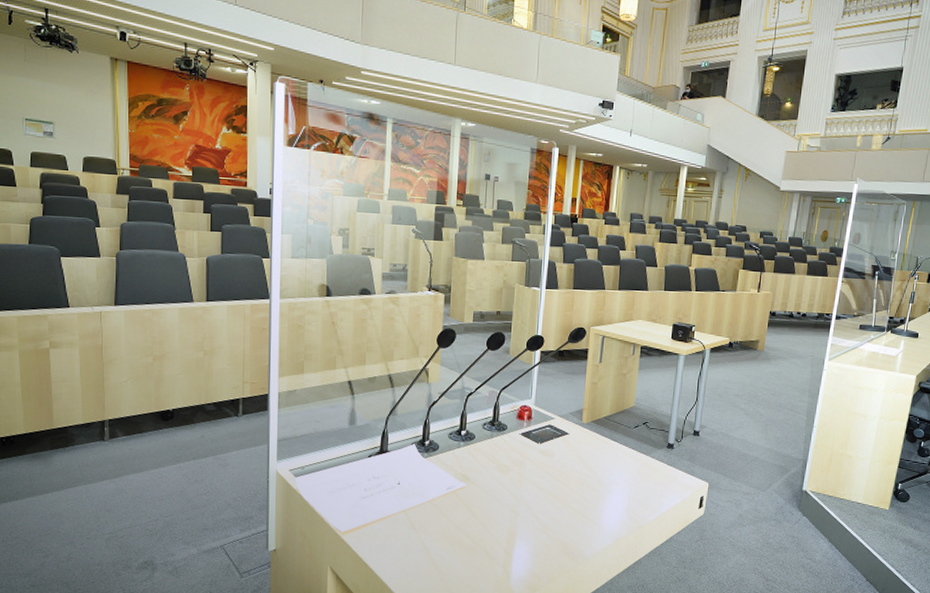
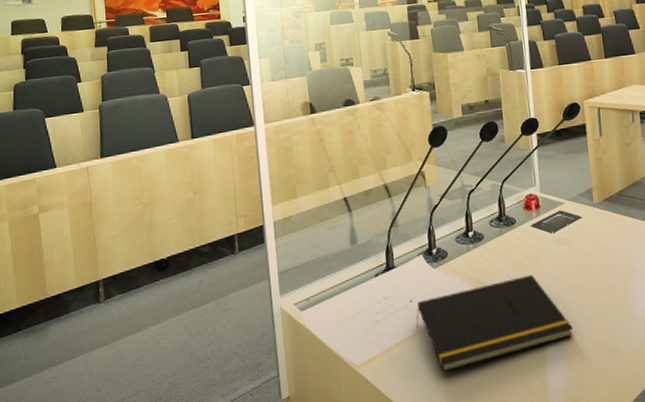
notepad: none [400,477,543,550] -> present [416,274,574,372]

